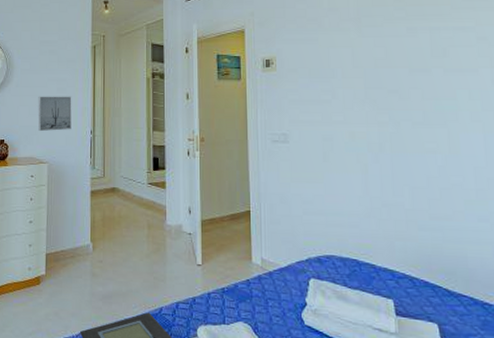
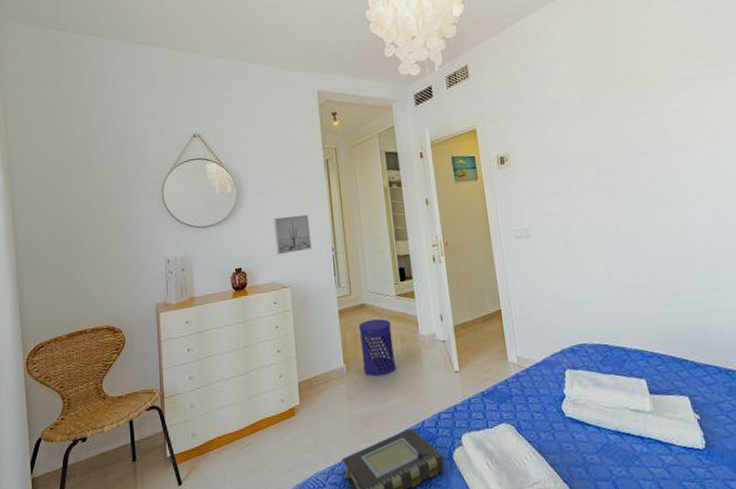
waste bin: none [108,204,141,259] -> present [358,319,396,377]

